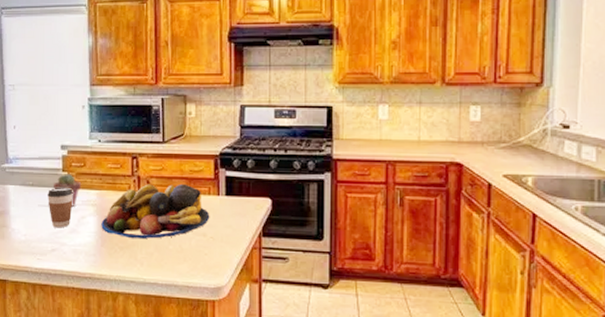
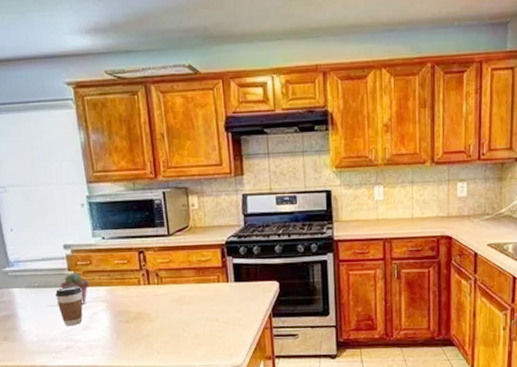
fruit bowl: present [101,183,210,239] -> none [114,273,221,330]

